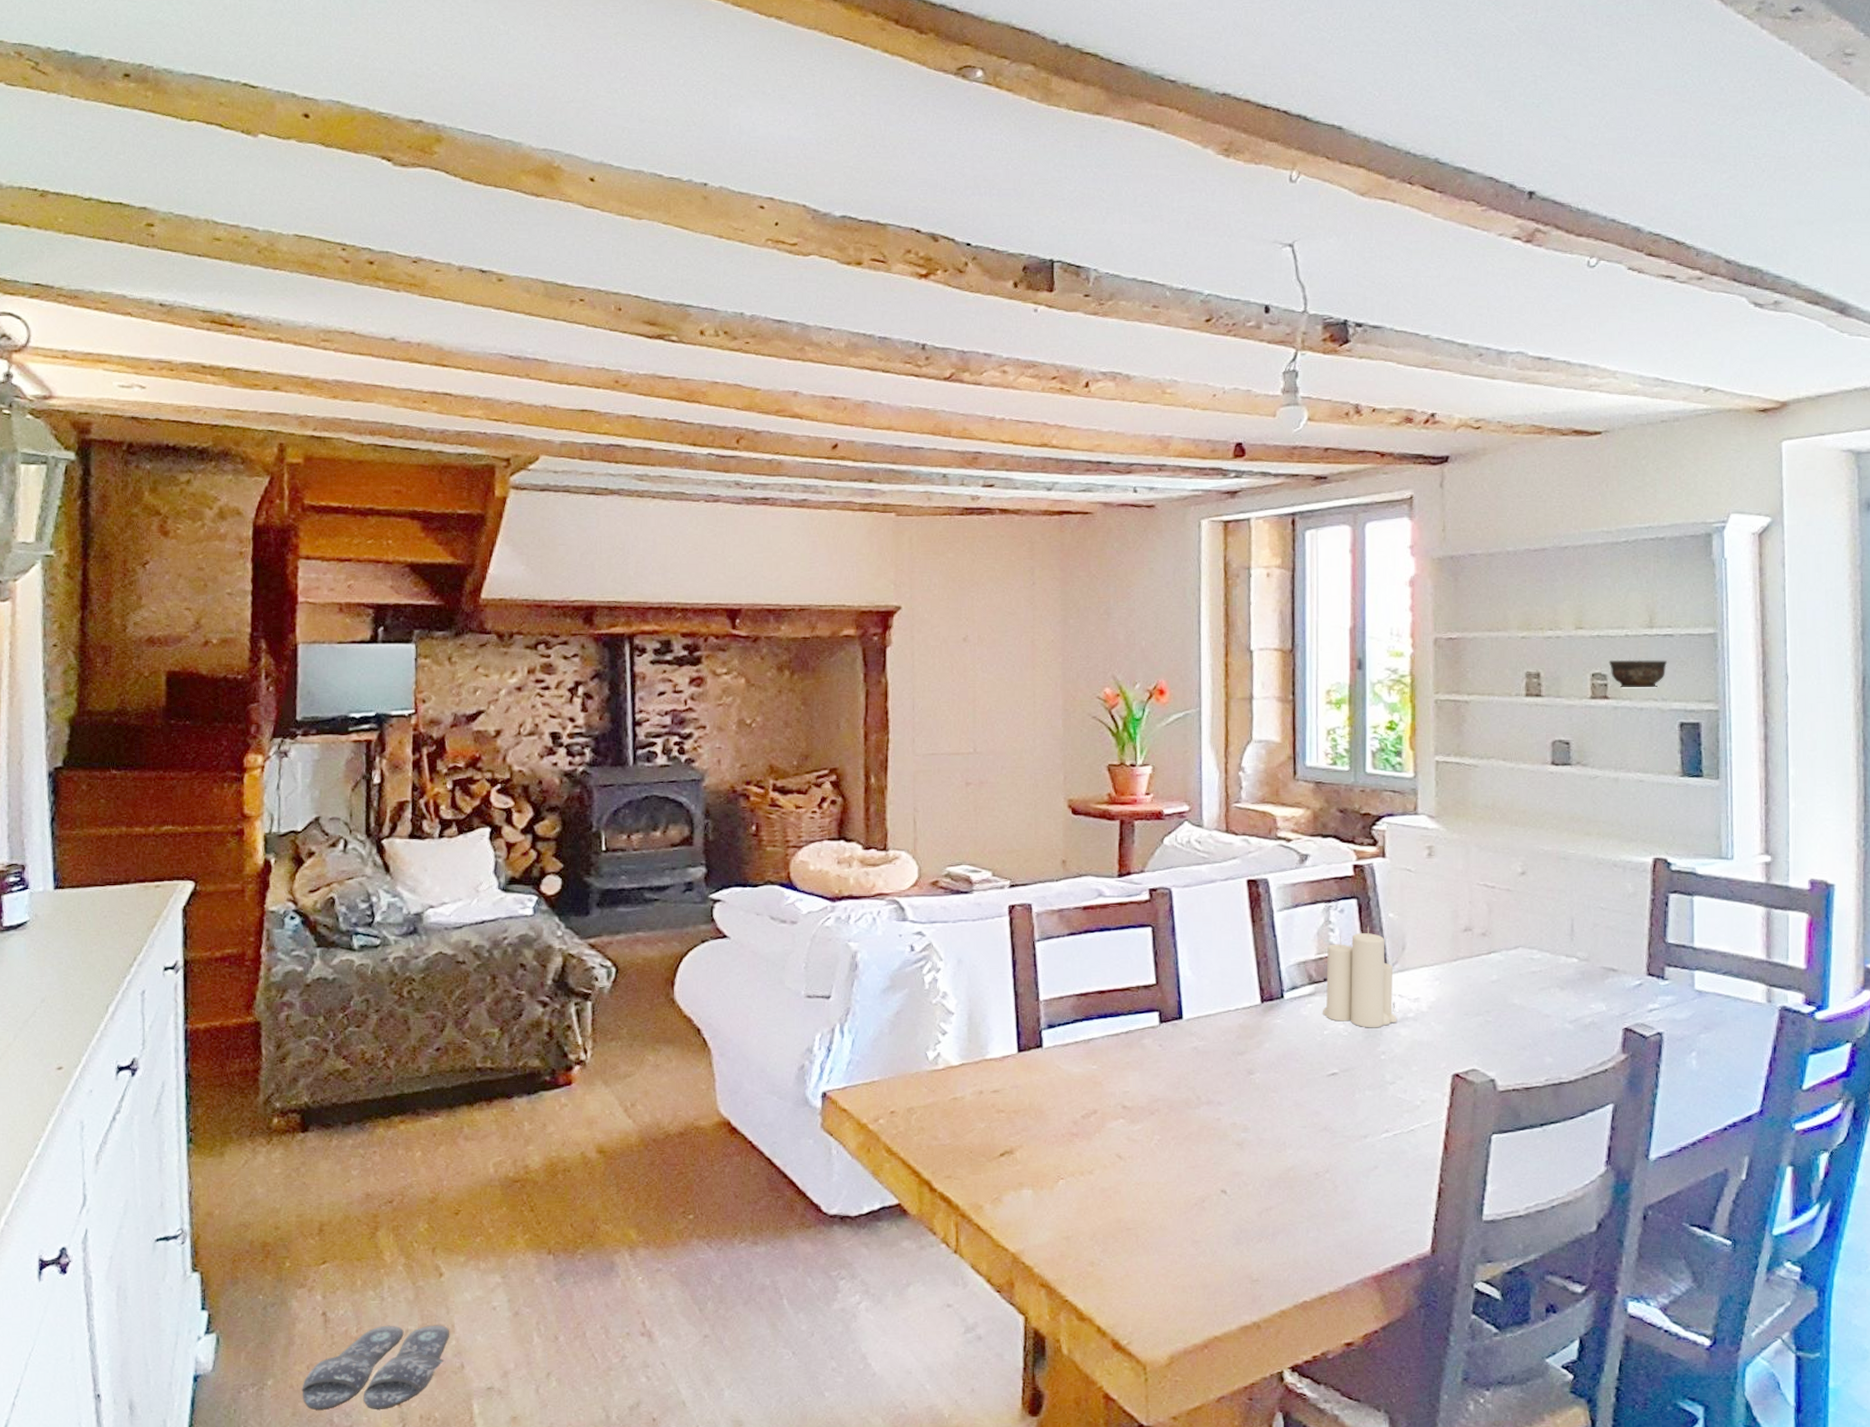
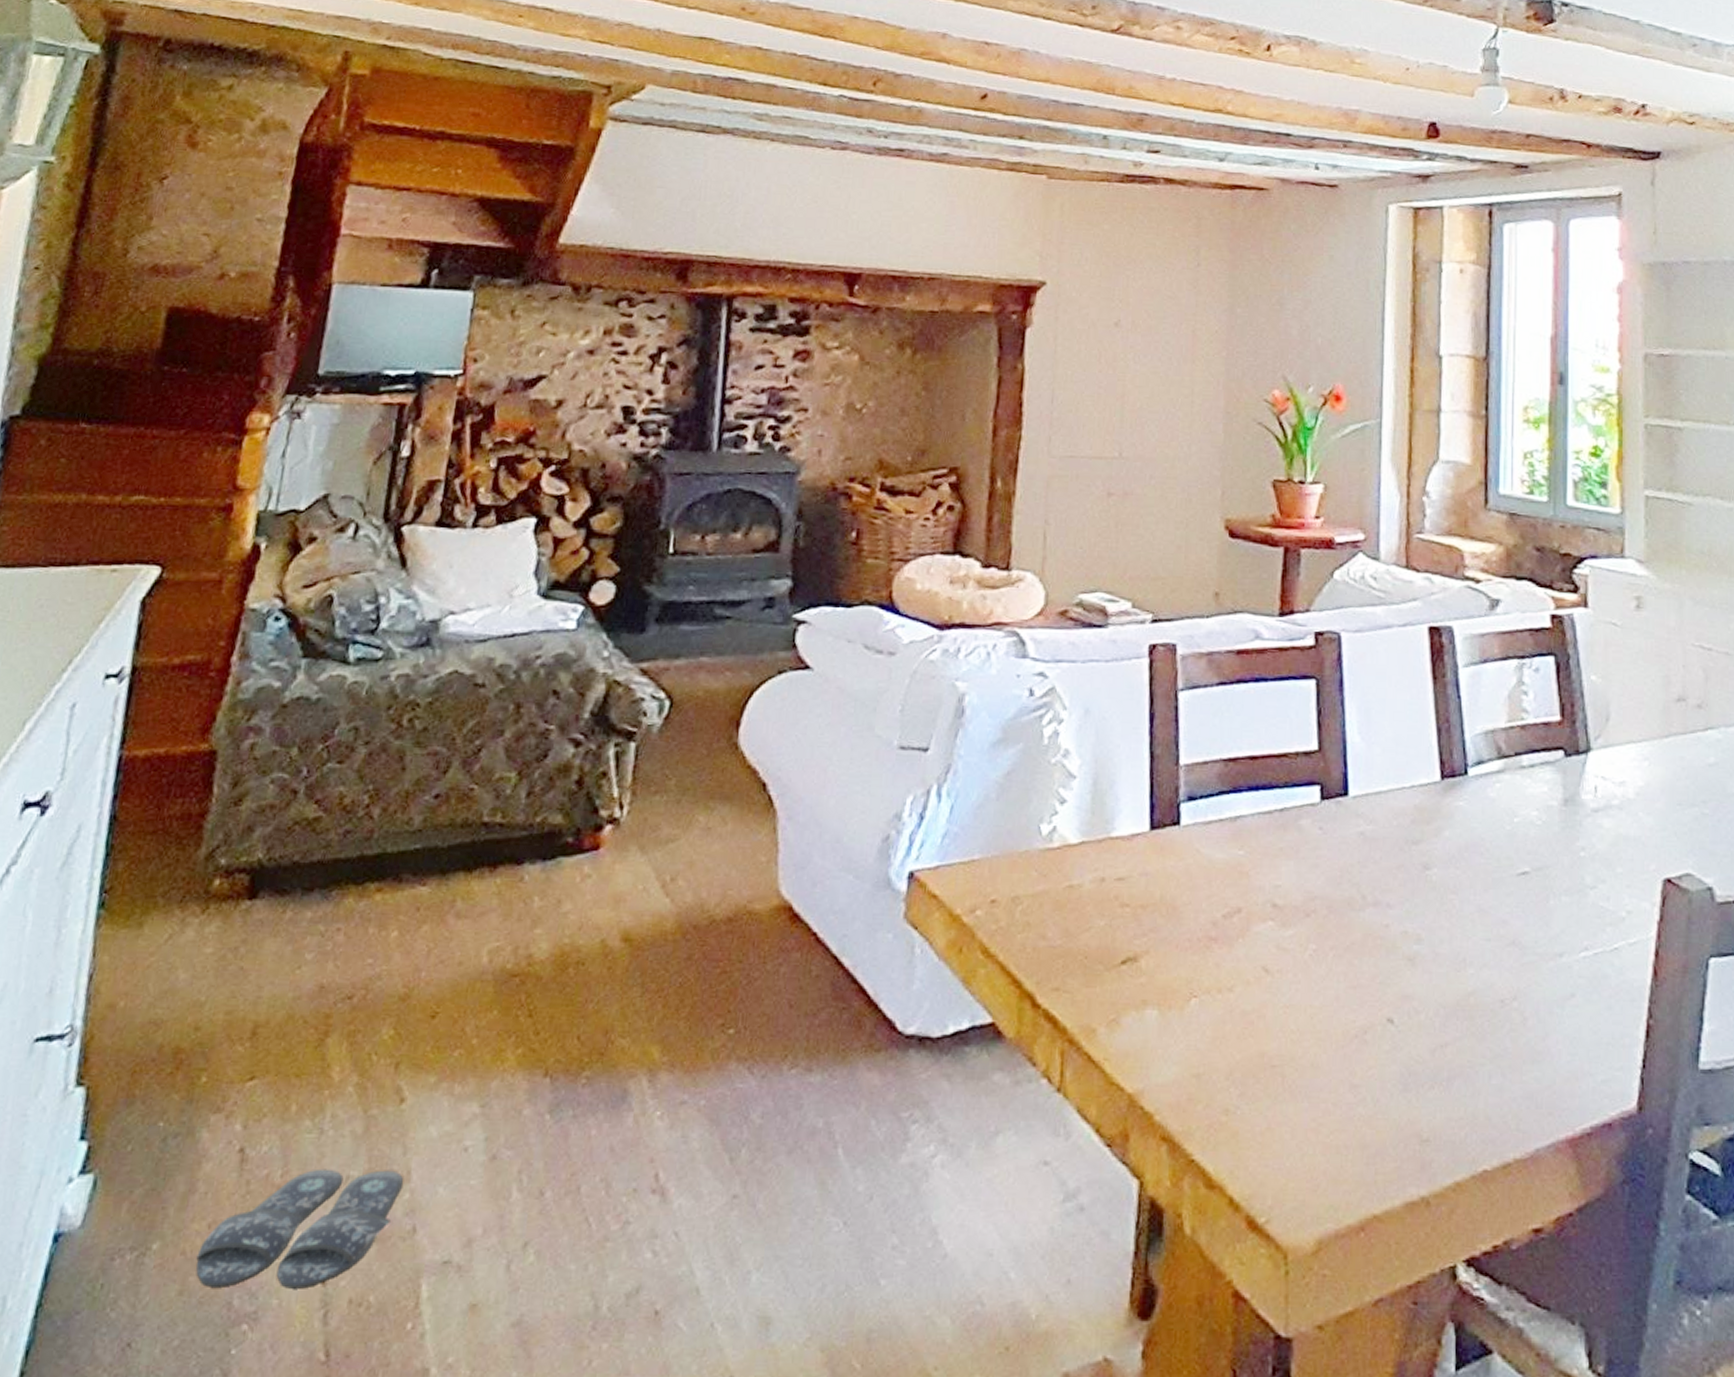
candle: present [1322,925,1397,1028] -> none [1512,689,1600,817]

